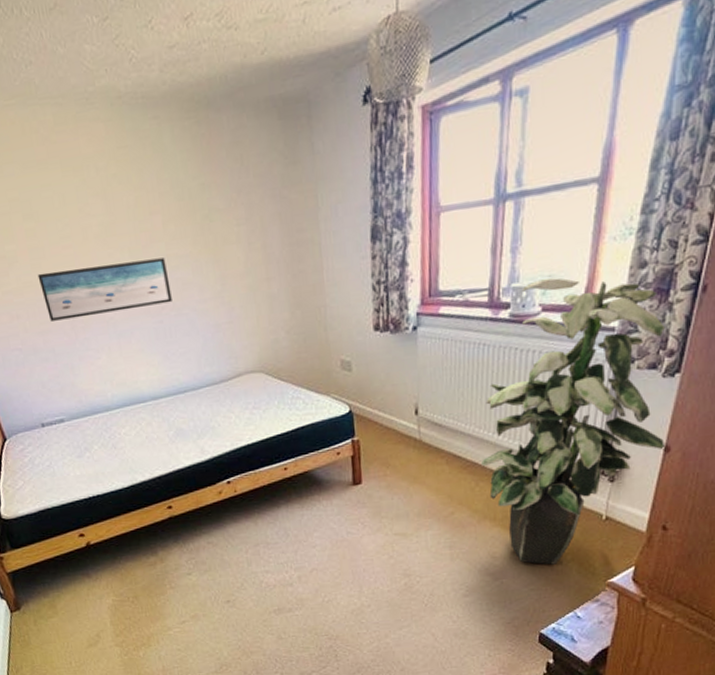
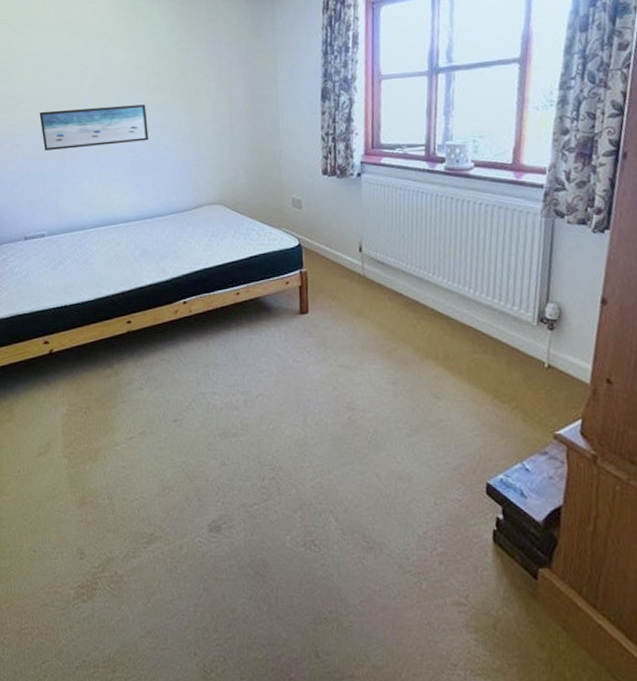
indoor plant: present [480,278,666,565] -> none [421,139,603,410]

